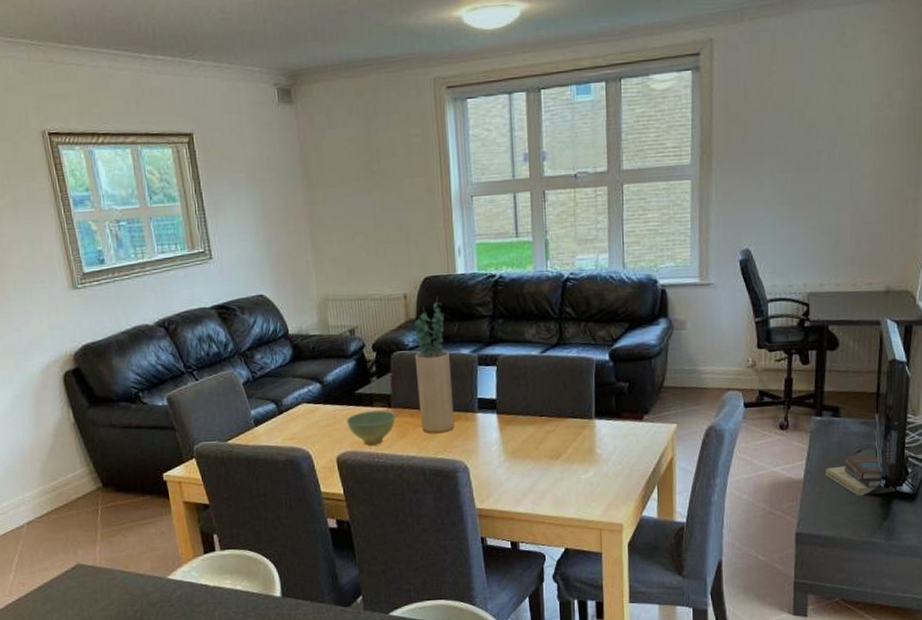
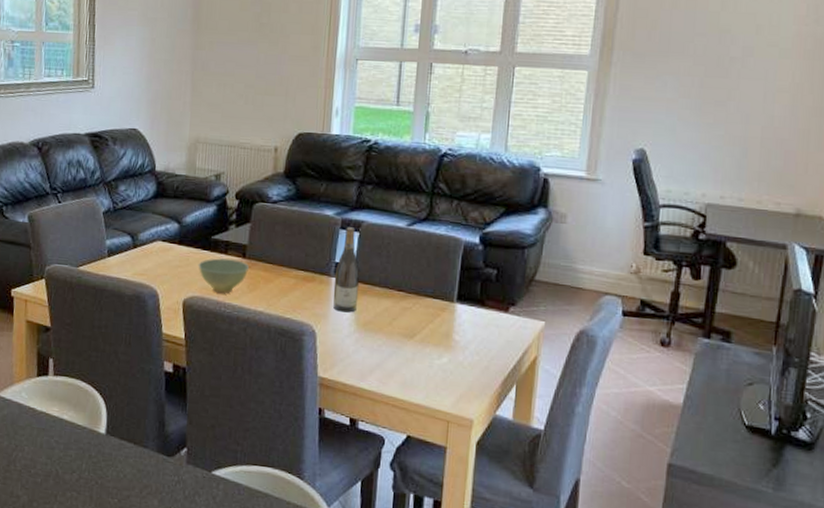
vase: present [414,295,455,434] -> none [273,152,313,293]
wine bottle: none [478,362,504,445] -> present [333,227,360,313]
books: present [825,454,896,497] -> none [708,386,790,437]

